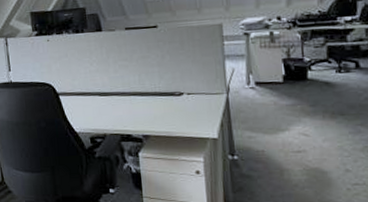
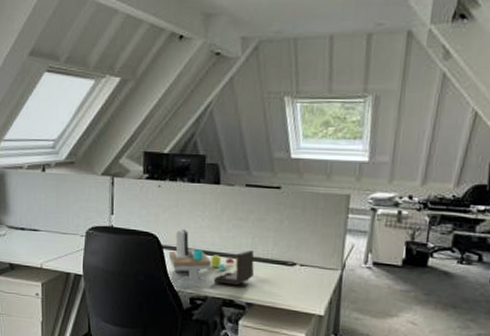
desk organizer: none [65,75,145,126] -> present [168,229,255,286]

